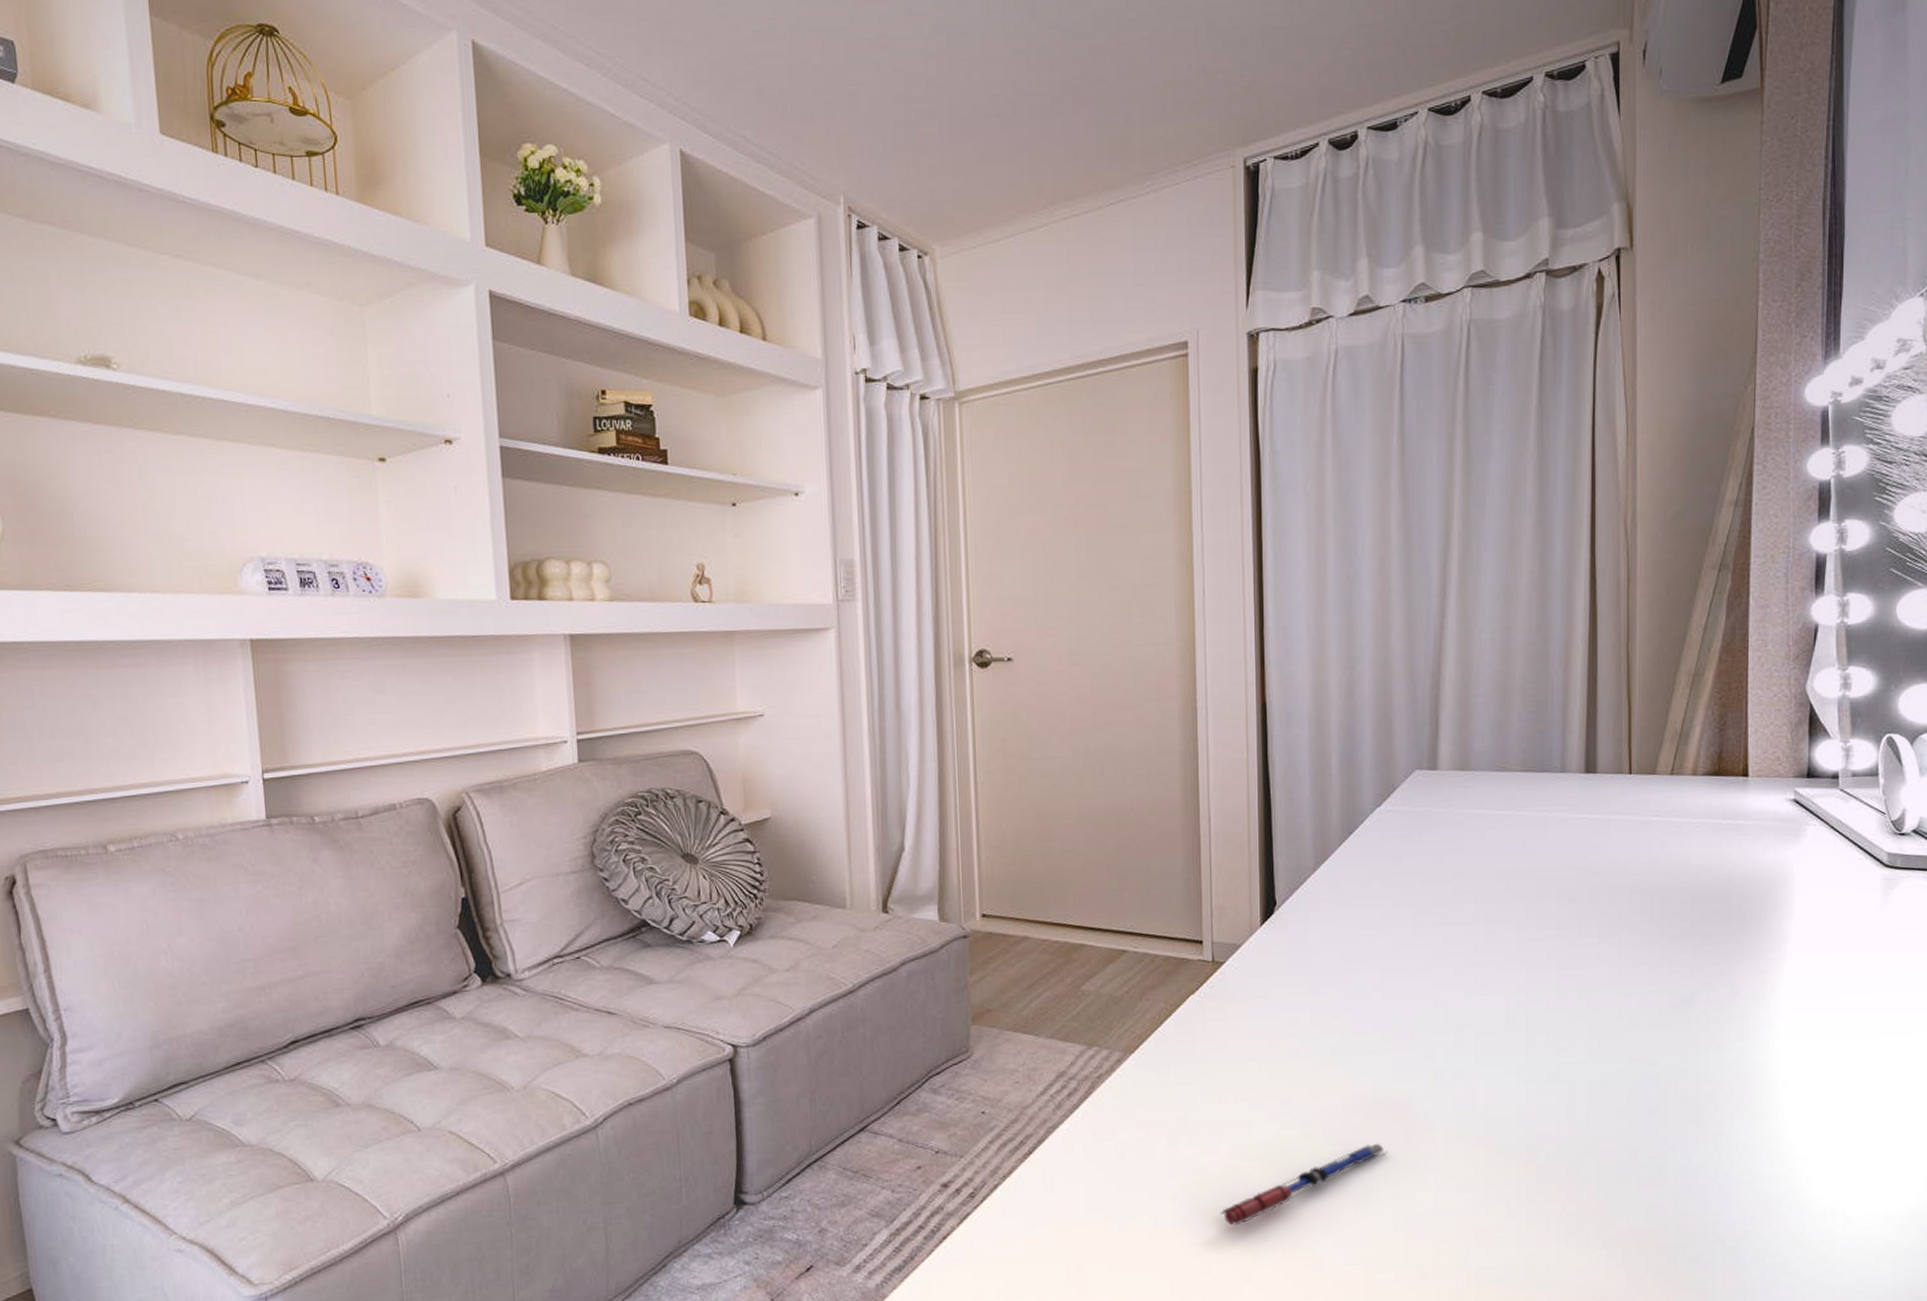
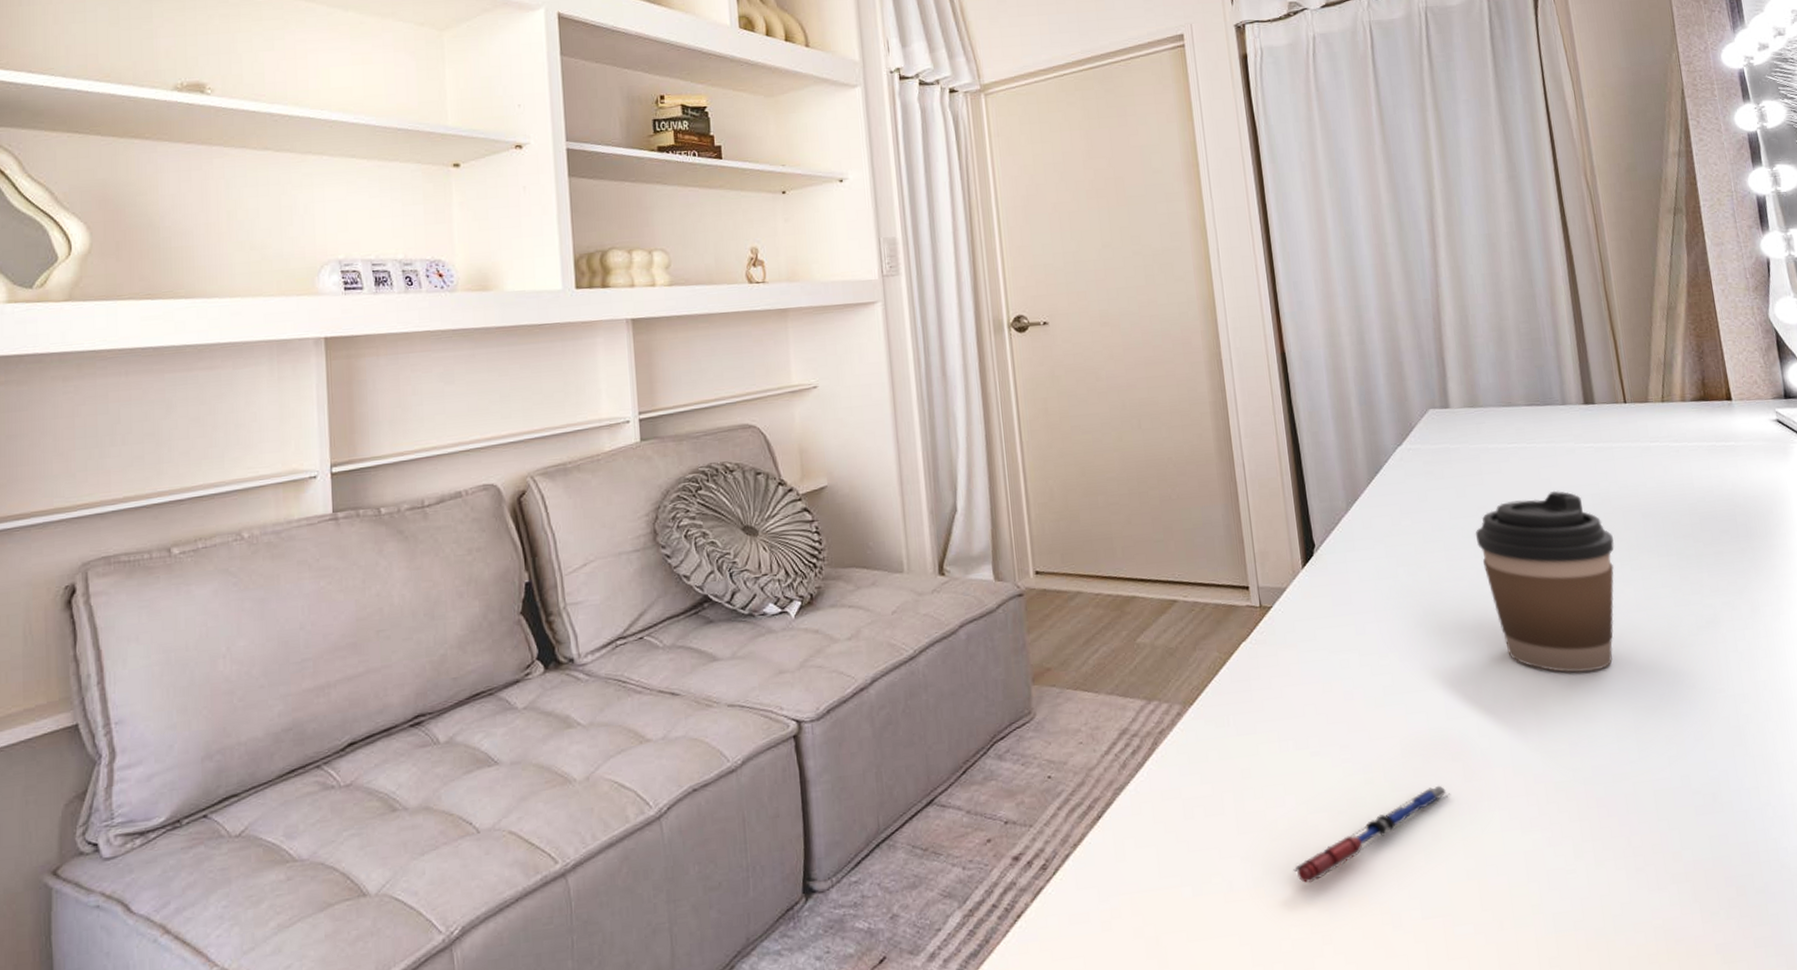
coffee cup: none [1447,861,1595,1045] -> present [1475,490,1614,673]

